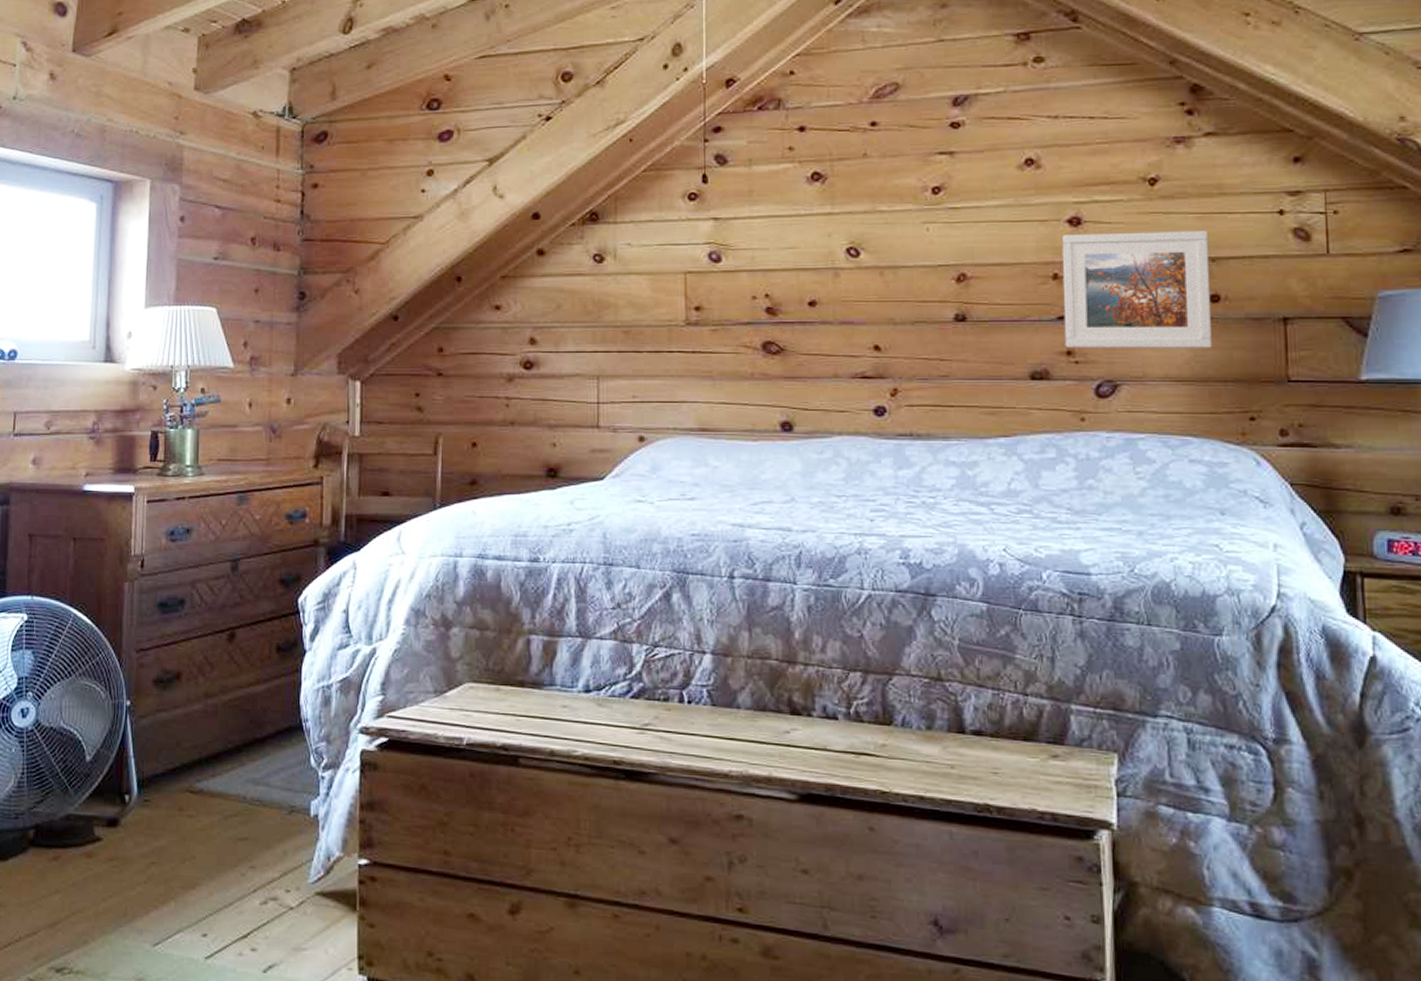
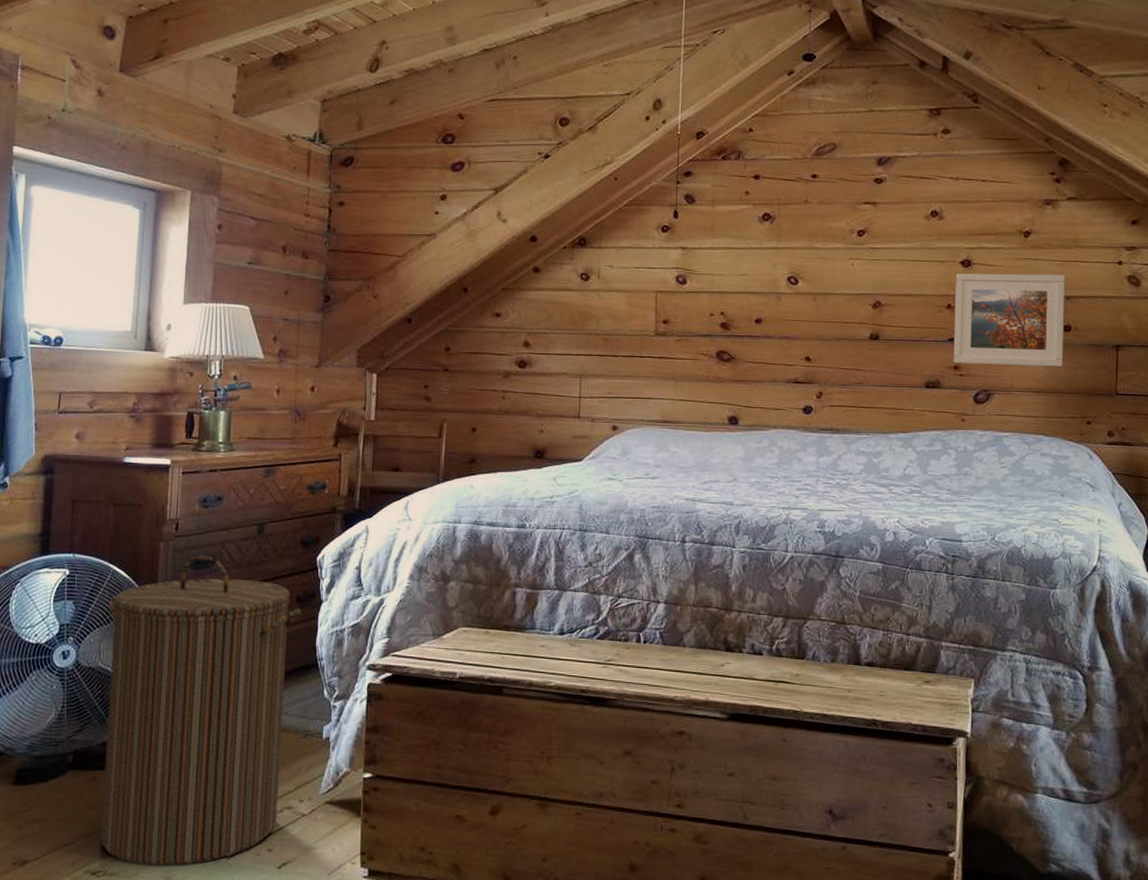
laundry hamper: none [65,596,284,965] -> present [100,554,303,866]

